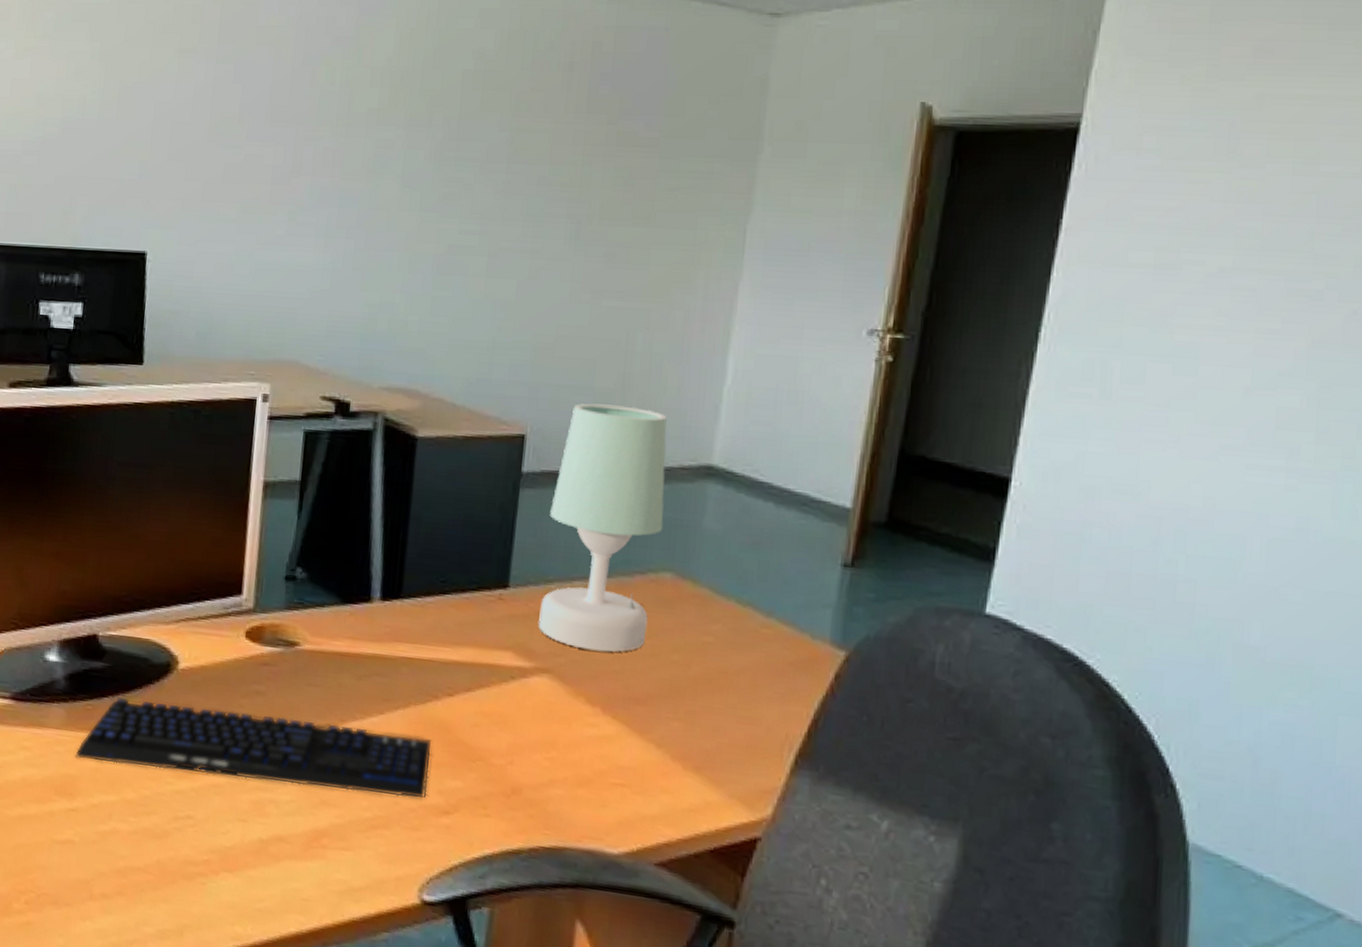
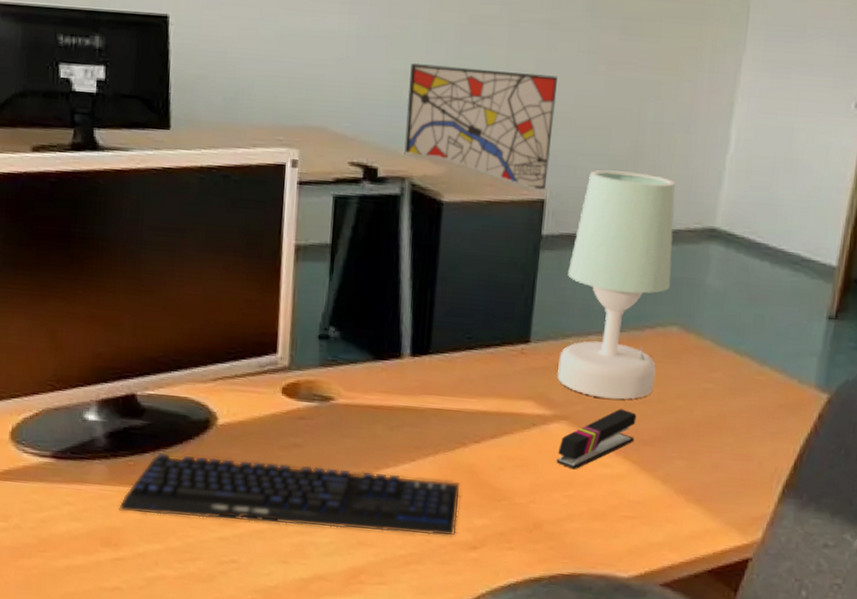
wall art: none [377,294,539,425] -> present [404,62,557,190]
stapler: none [537,662,627,729] -> present [556,408,637,470]

